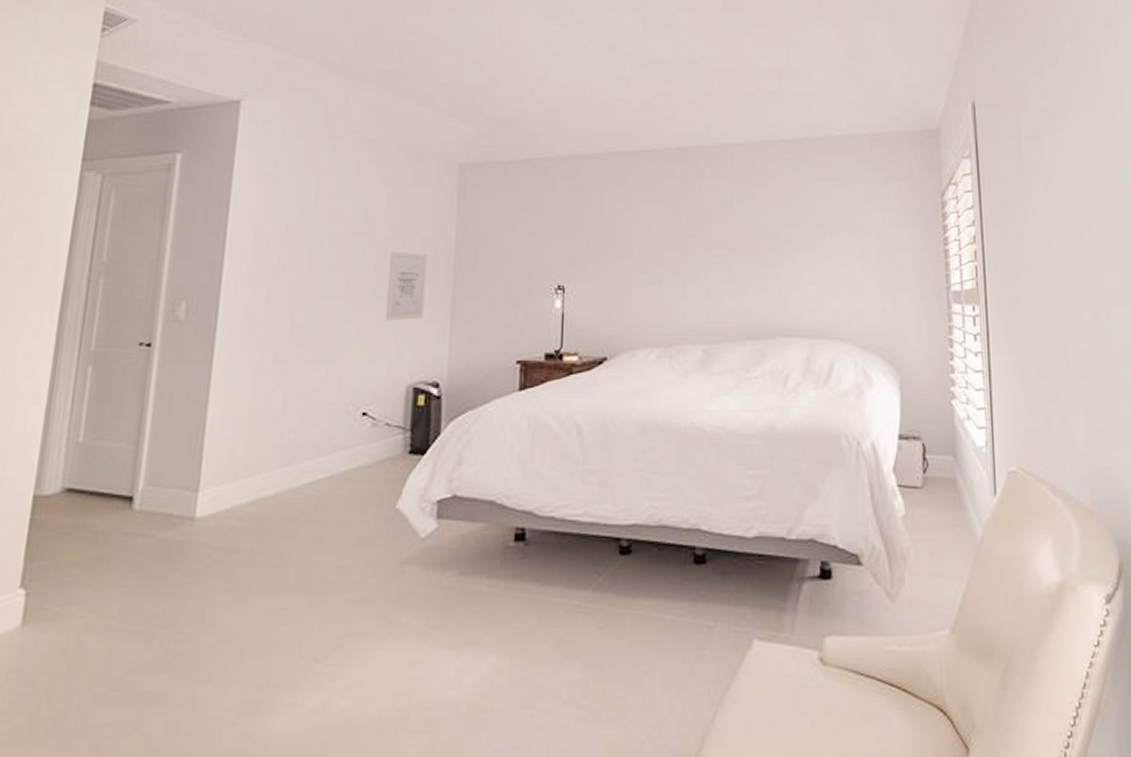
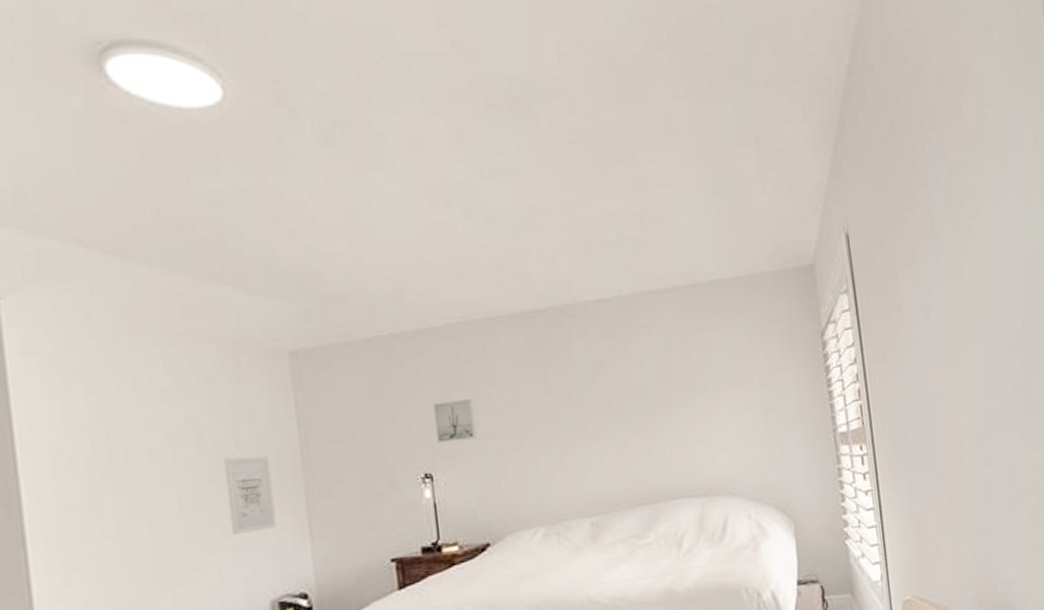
wall art: none [574,221,610,259] -> present [433,398,477,444]

